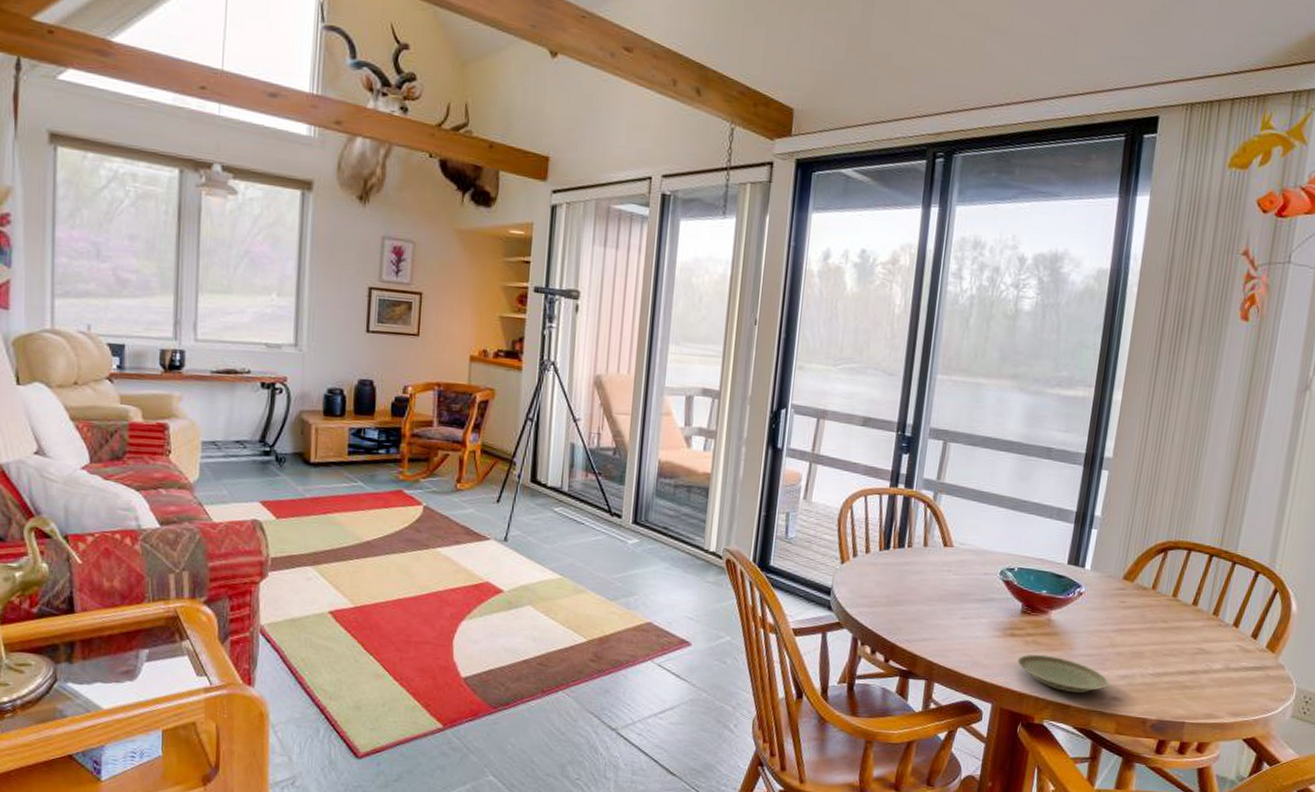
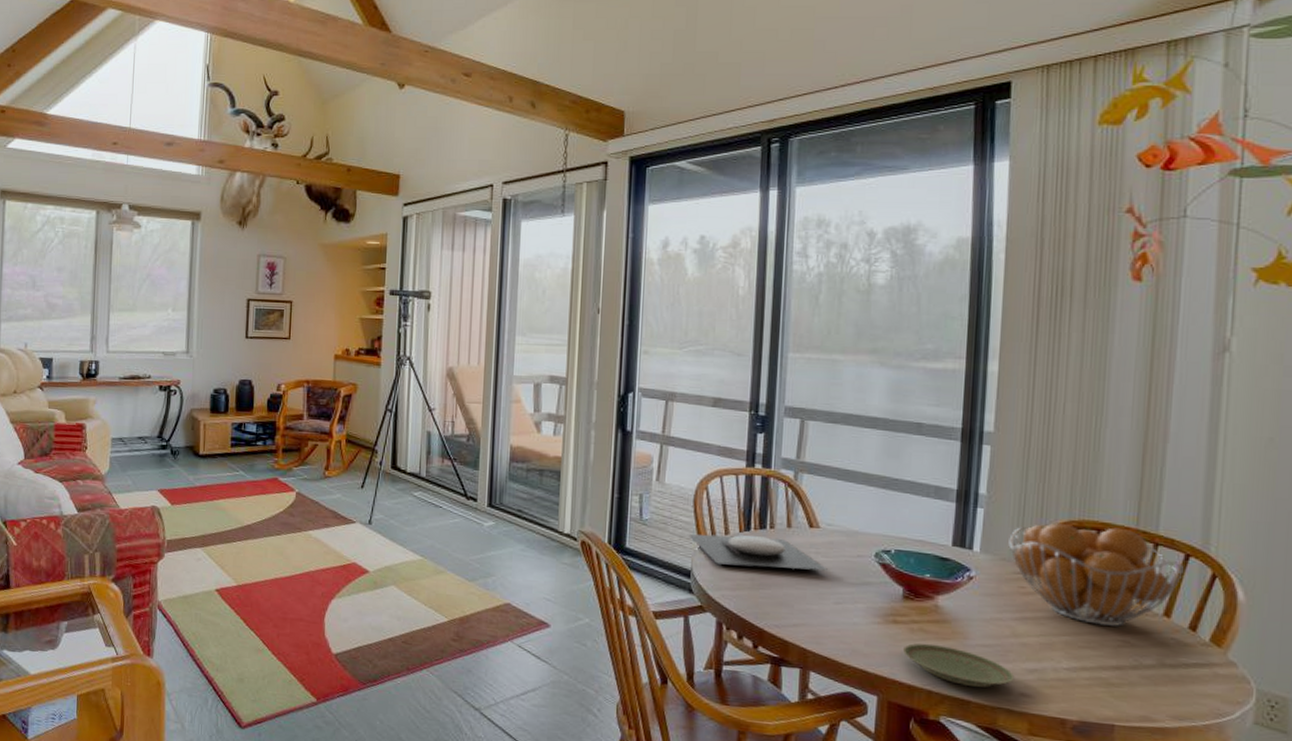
plate: none [830,552,957,588] -> present [687,533,828,571]
fruit basket: none [1115,543,1254,636] -> present [1008,523,1184,627]

